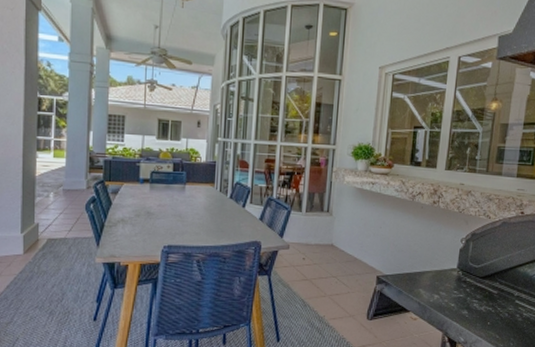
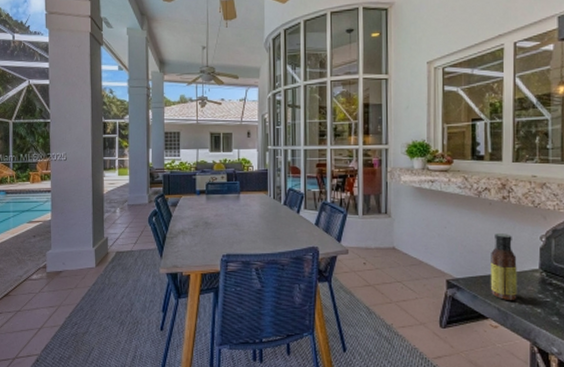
sauce bottle: none [414,235,439,297] -> present [491,233,517,301]

